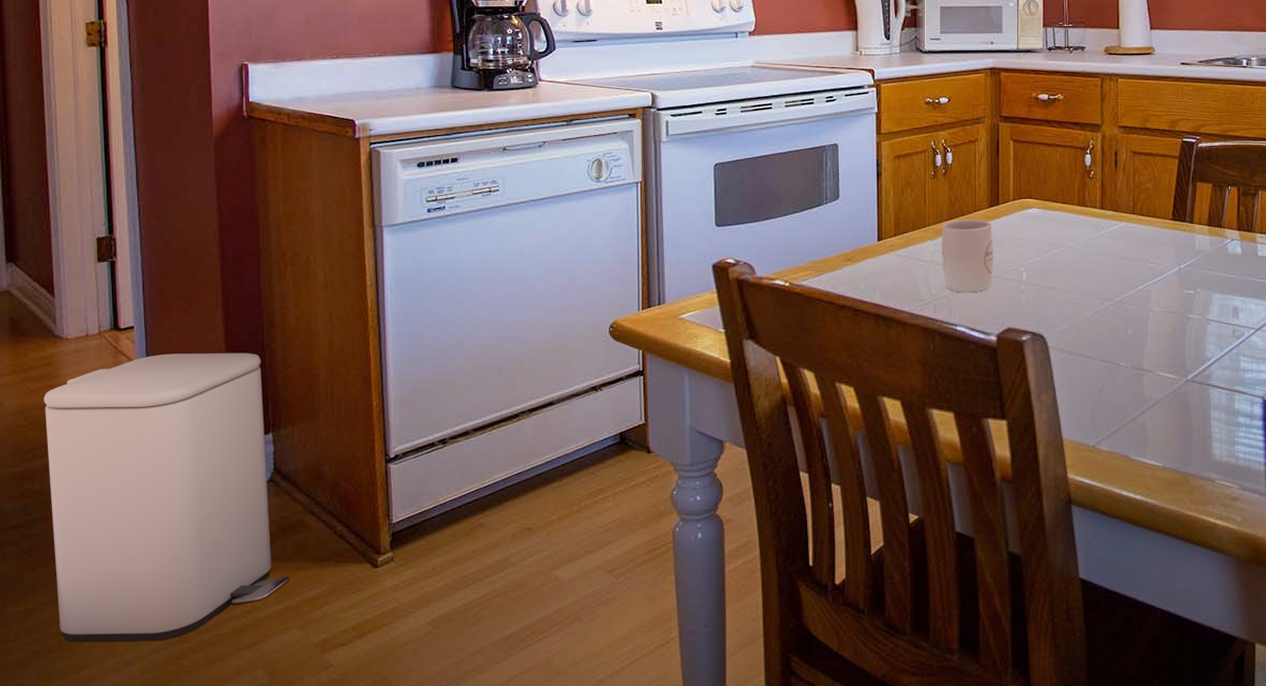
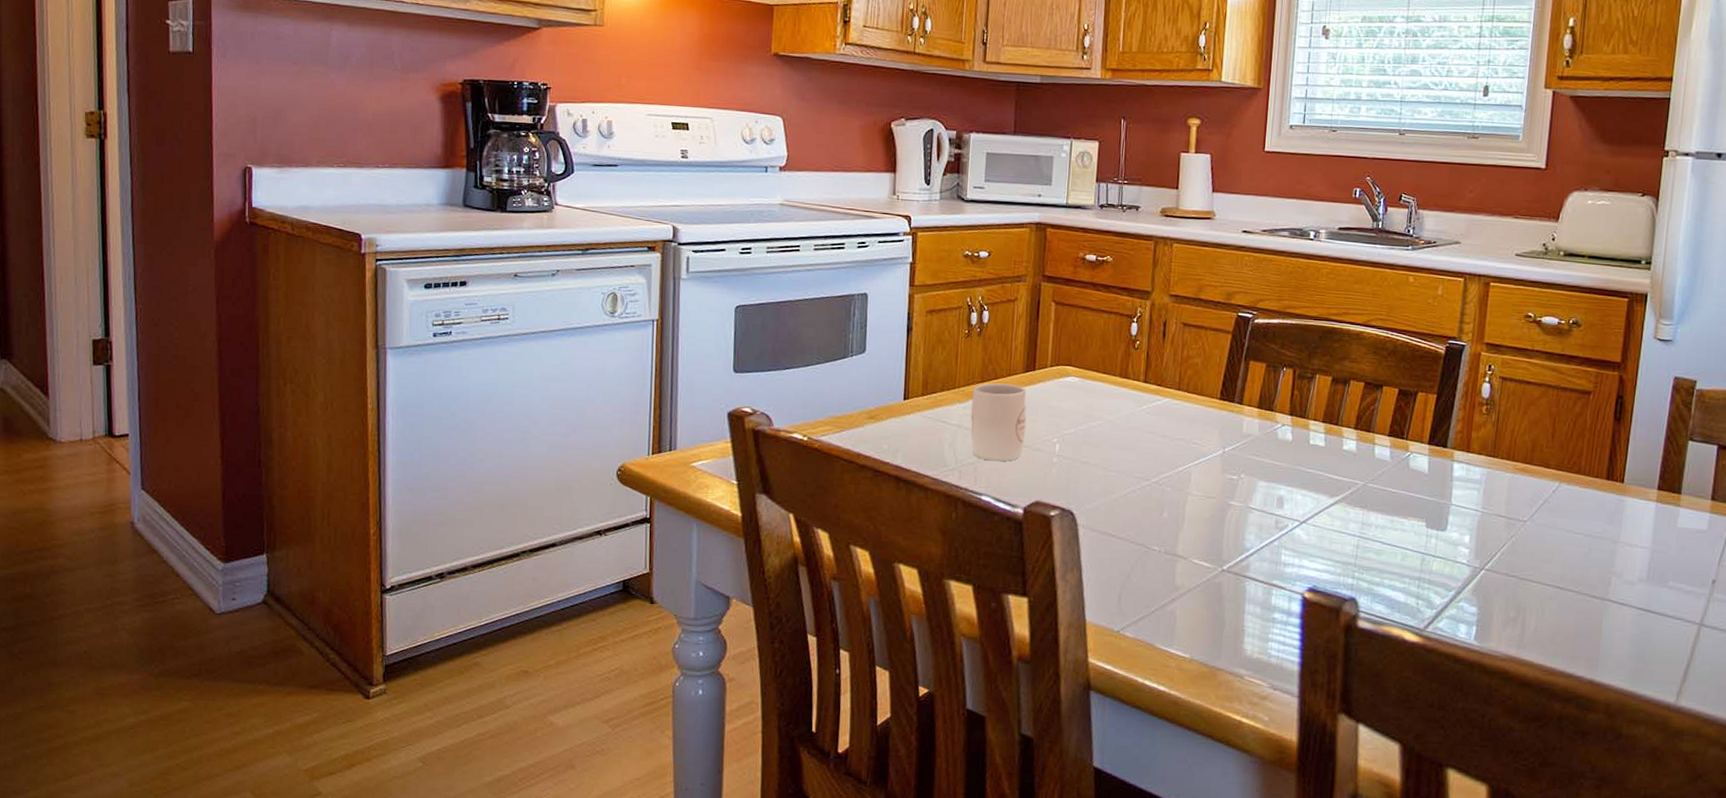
pedal bin: present [44,352,290,642] -> none [36,464,281,755]

